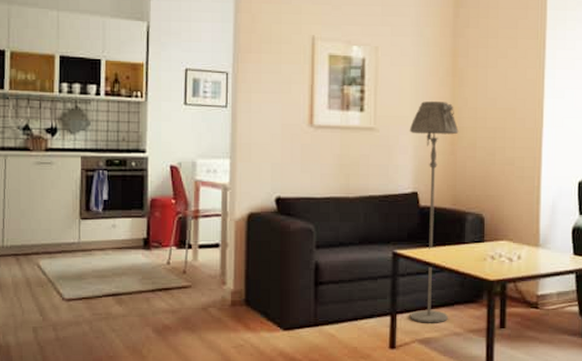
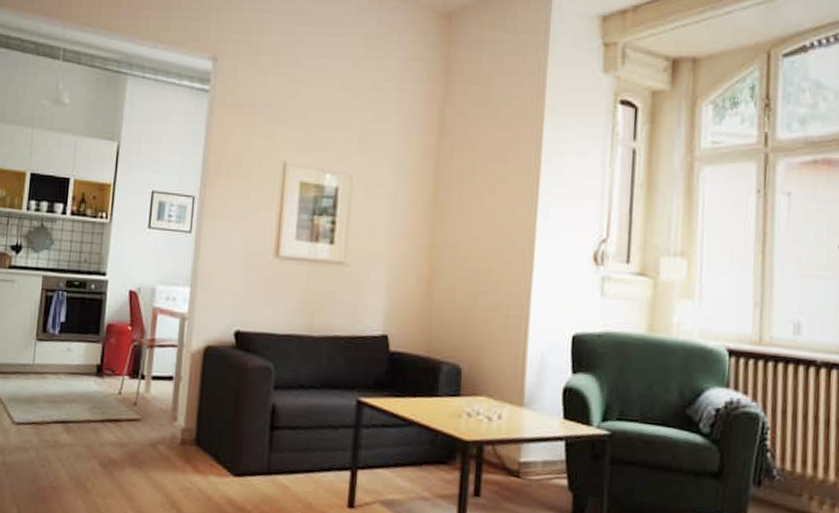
floor lamp: present [409,100,459,323] -> none [372,236,437,484]

